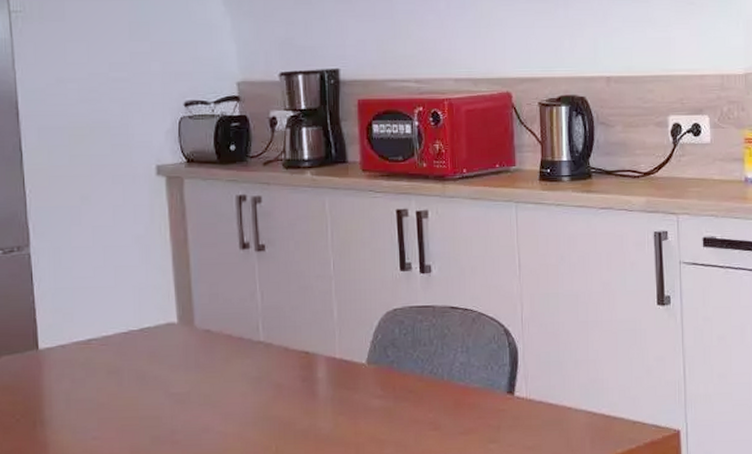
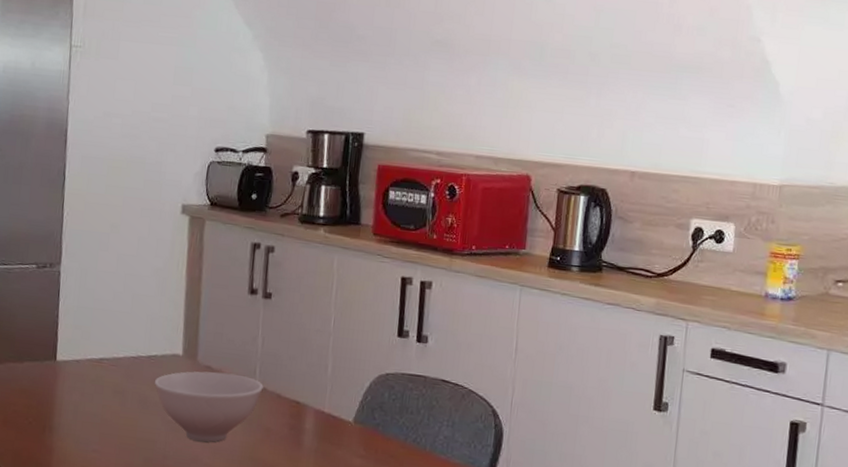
bowl: none [150,334,269,410] -> present [154,371,264,442]

